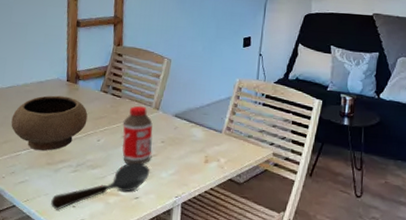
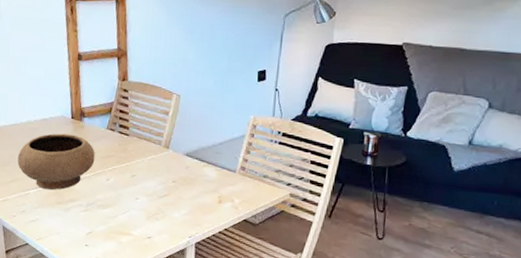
spoon: present [51,162,150,210] -> none [63,202,162,249]
bottle: present [122,105,153,165] -> none [131,144,164,205]

